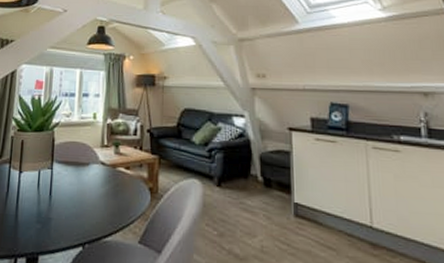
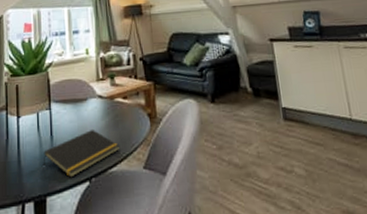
notepad: none [39,195,117,241] -> present [43,130,120,178]

